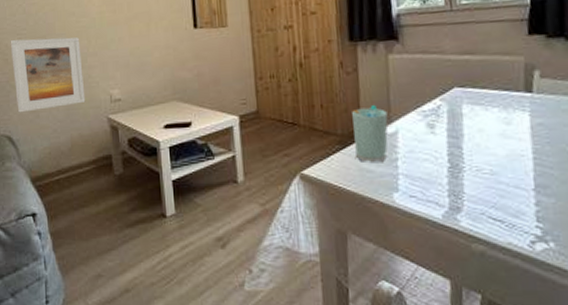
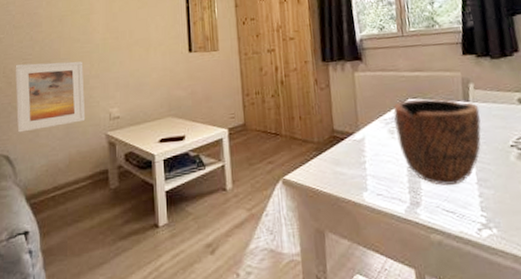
cup: present [352,105,388,162] -> none [326,116,358,166]
bowl: none [434,88,546,190] -> present [393,98,482,186]

